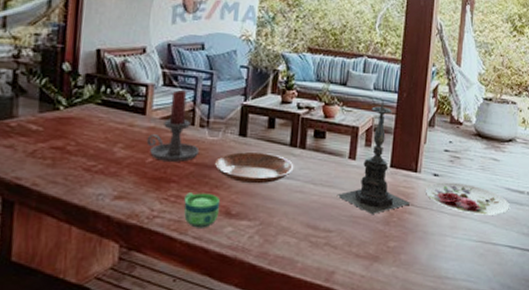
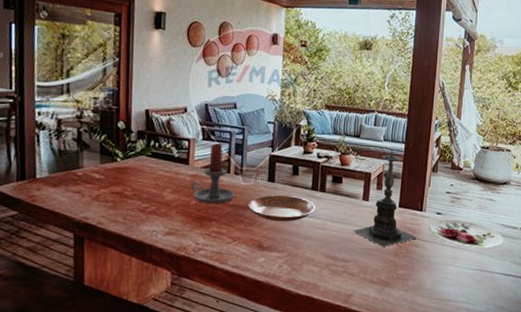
cup: present [183,193,221,228] -> none [223,229,254,259]

